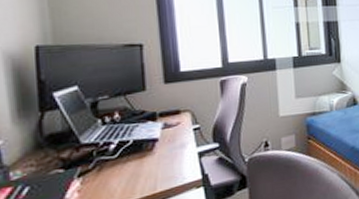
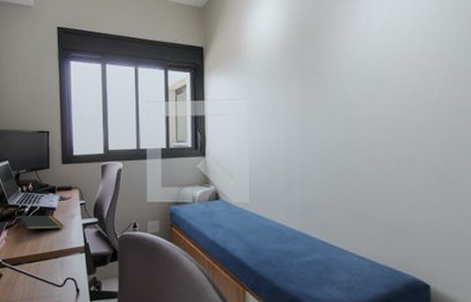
notepad: none [99,148,172,181] -> present [19,215,64,237]

